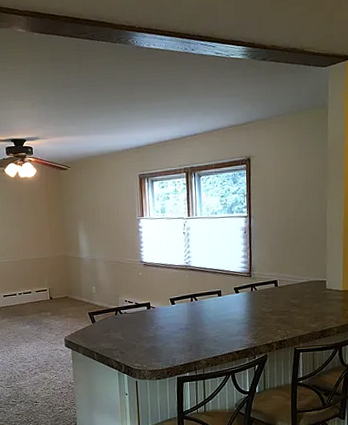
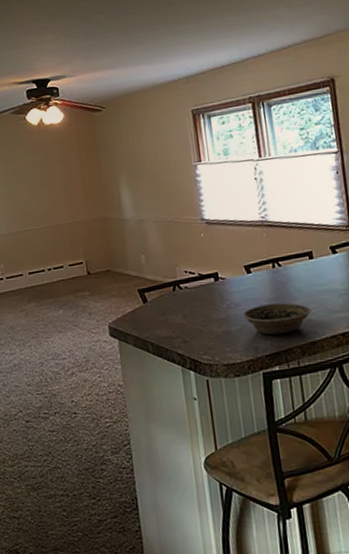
bowl: none [166,328,217,351] -> present [242,303,312,335]

